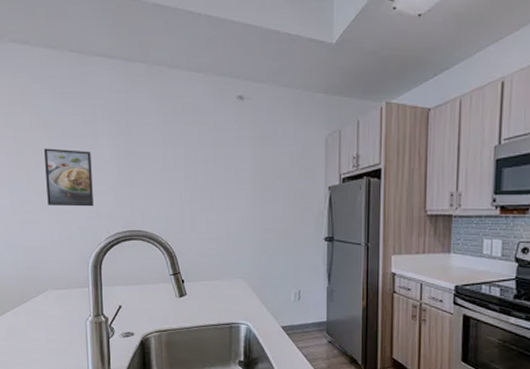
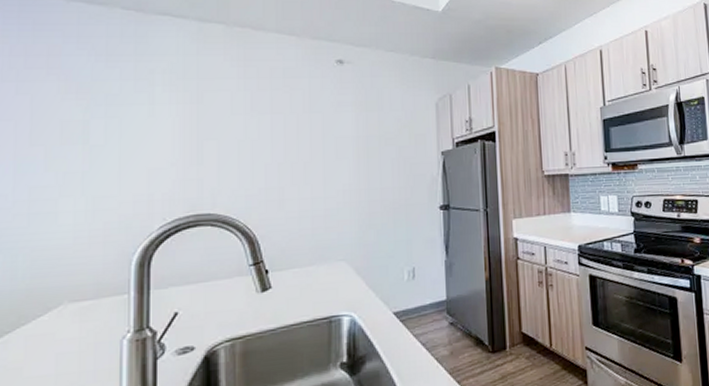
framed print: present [43,148,93,207] -> none [73,119,144,191]

